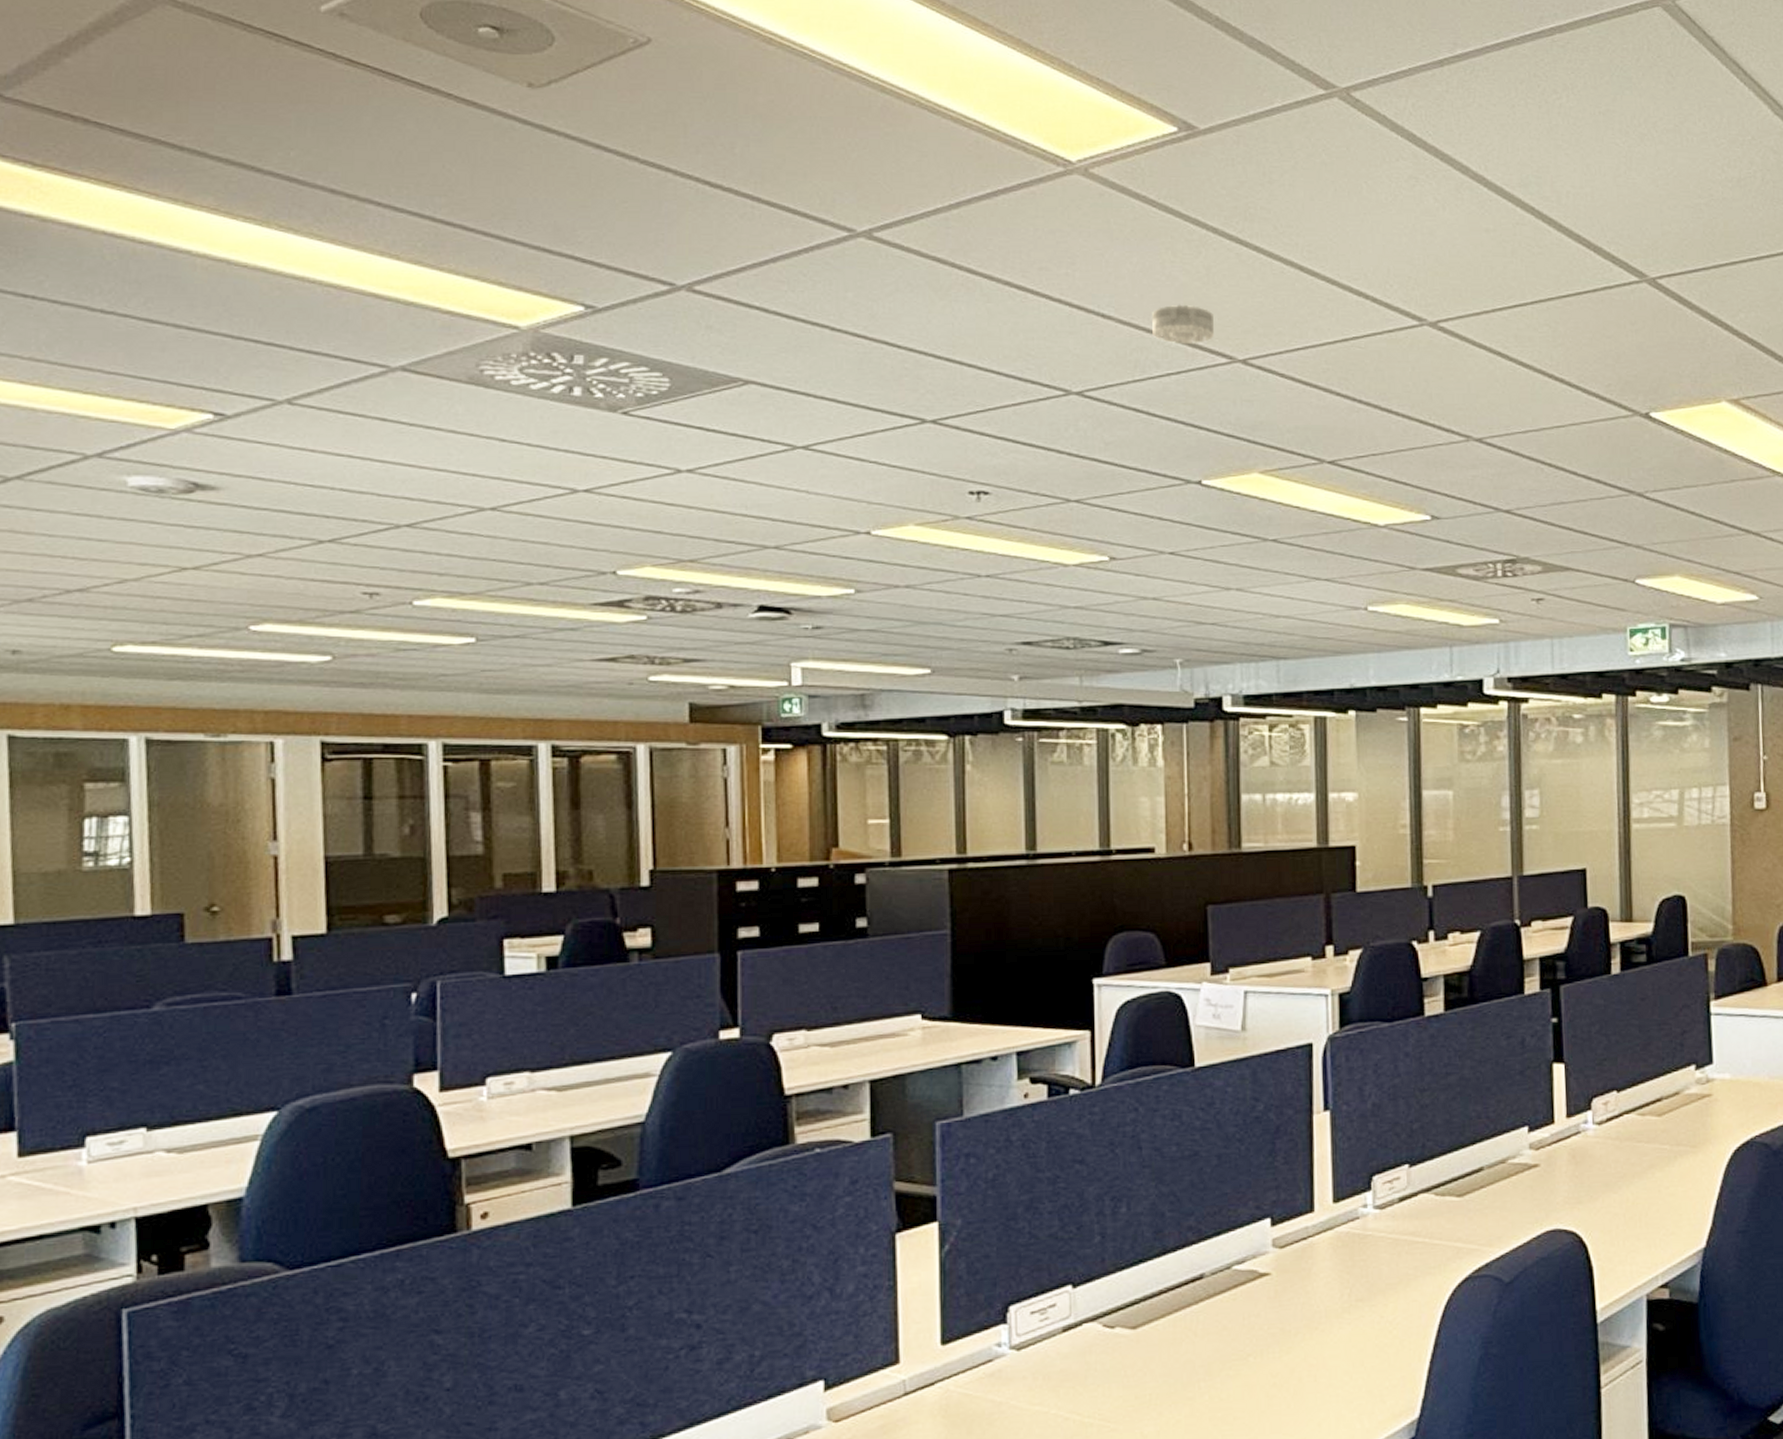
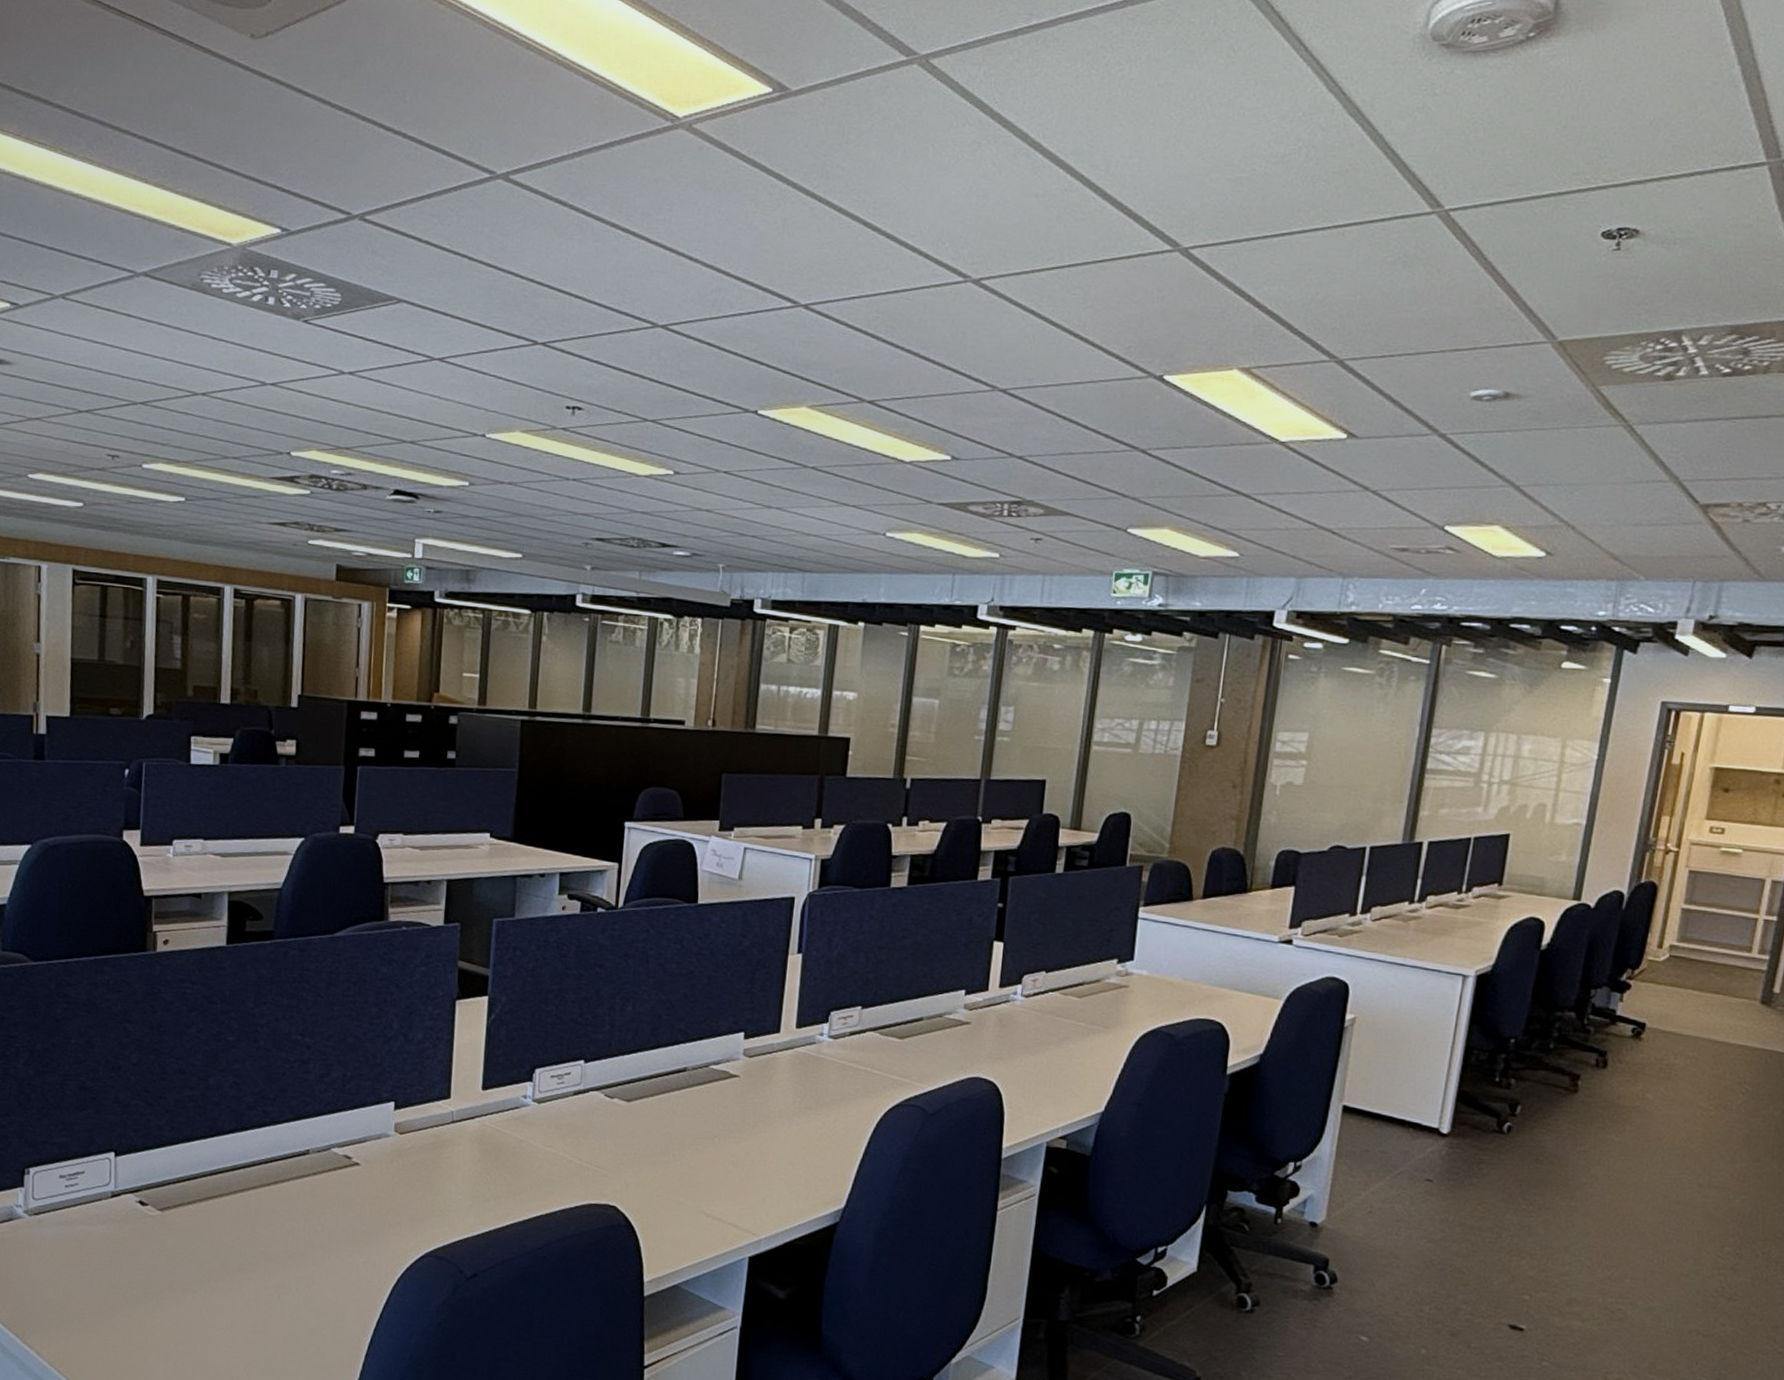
smoke detector: present [1152,304,1214,344] -> none [731,251,784,288]

